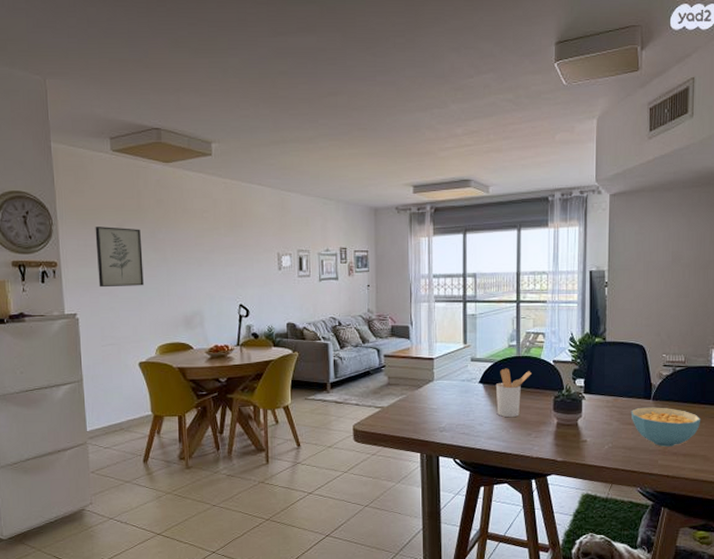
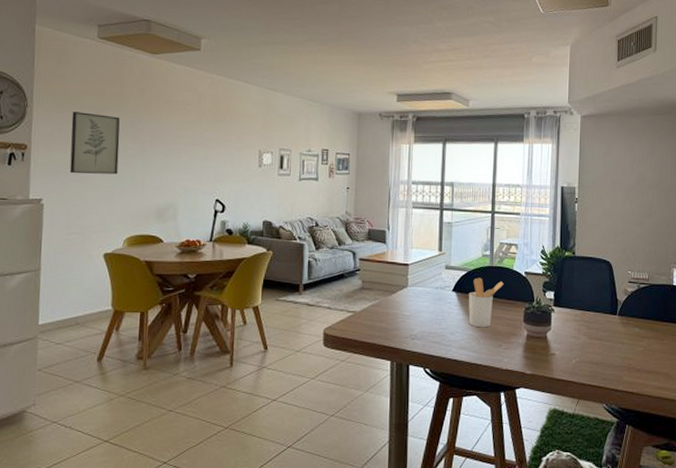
cereal bowl: present [630,407,701,447] -> none [597,322,664,363]

